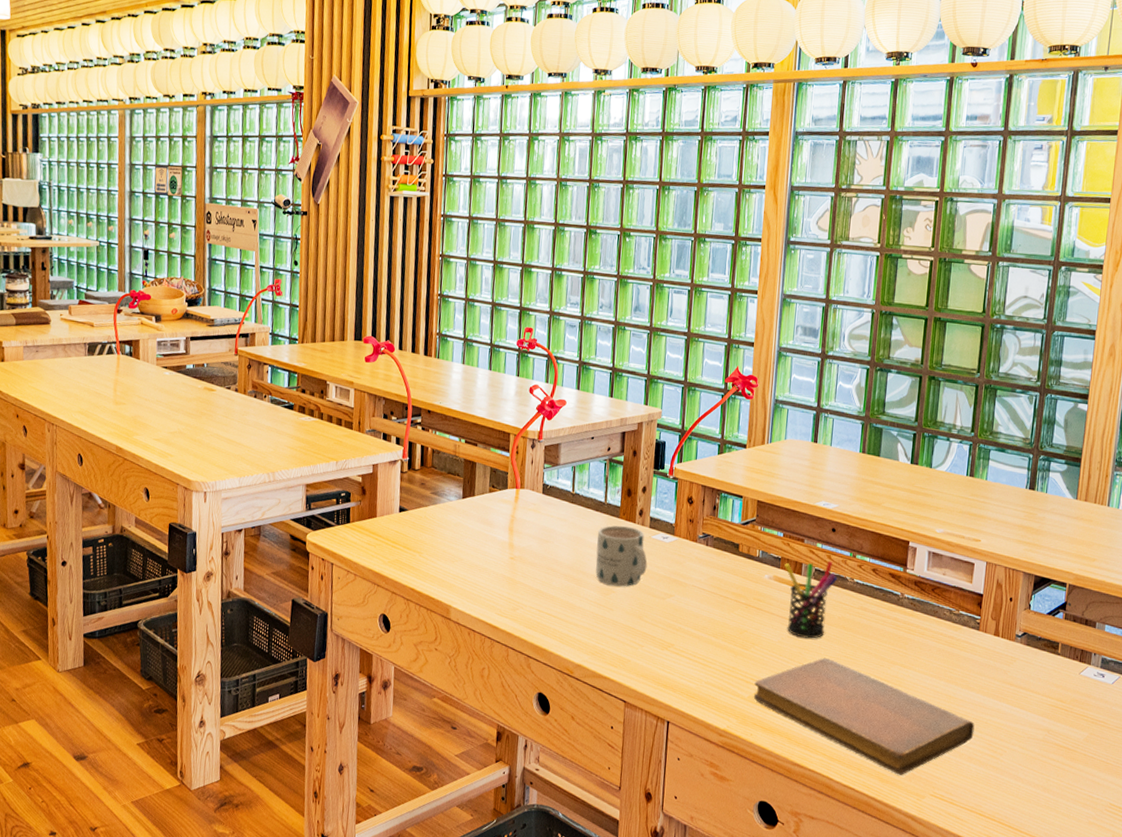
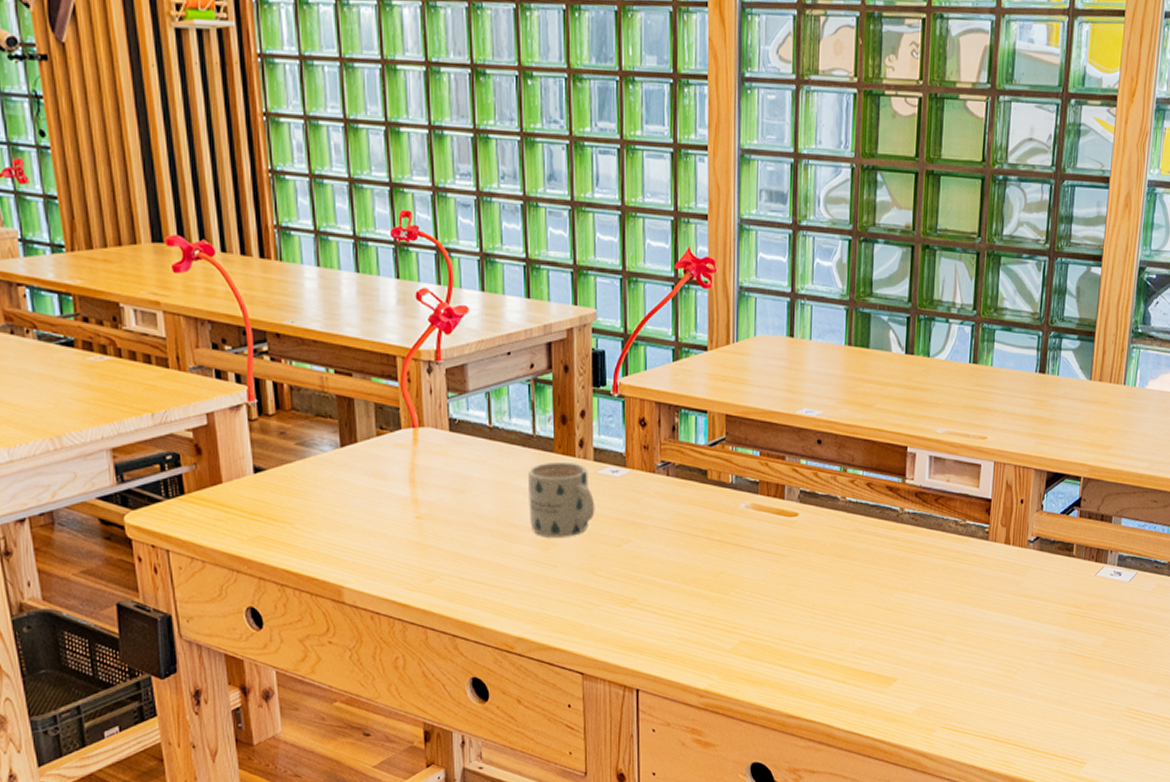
notebook: present [753,657,975,775] -> none [737,592,986,711]
pen holder: present [784,560,838,639] -> none [764,479,827,573]

